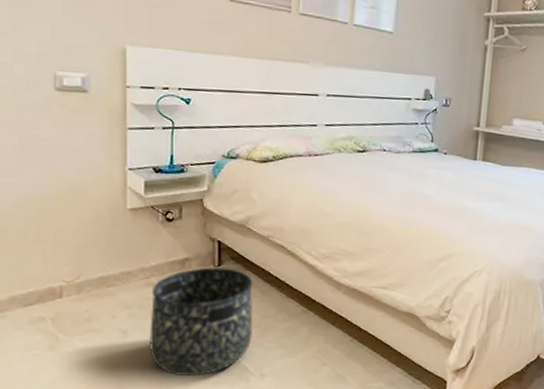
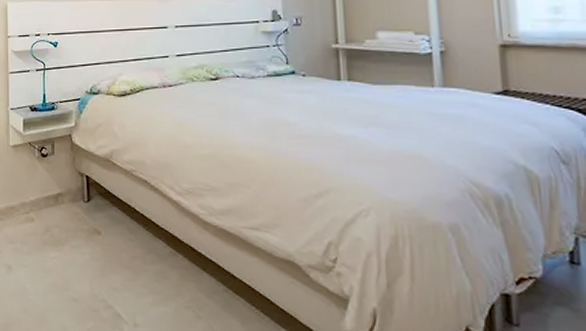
basket: present [149,267,253,377] -> none [30,202,123,320]

